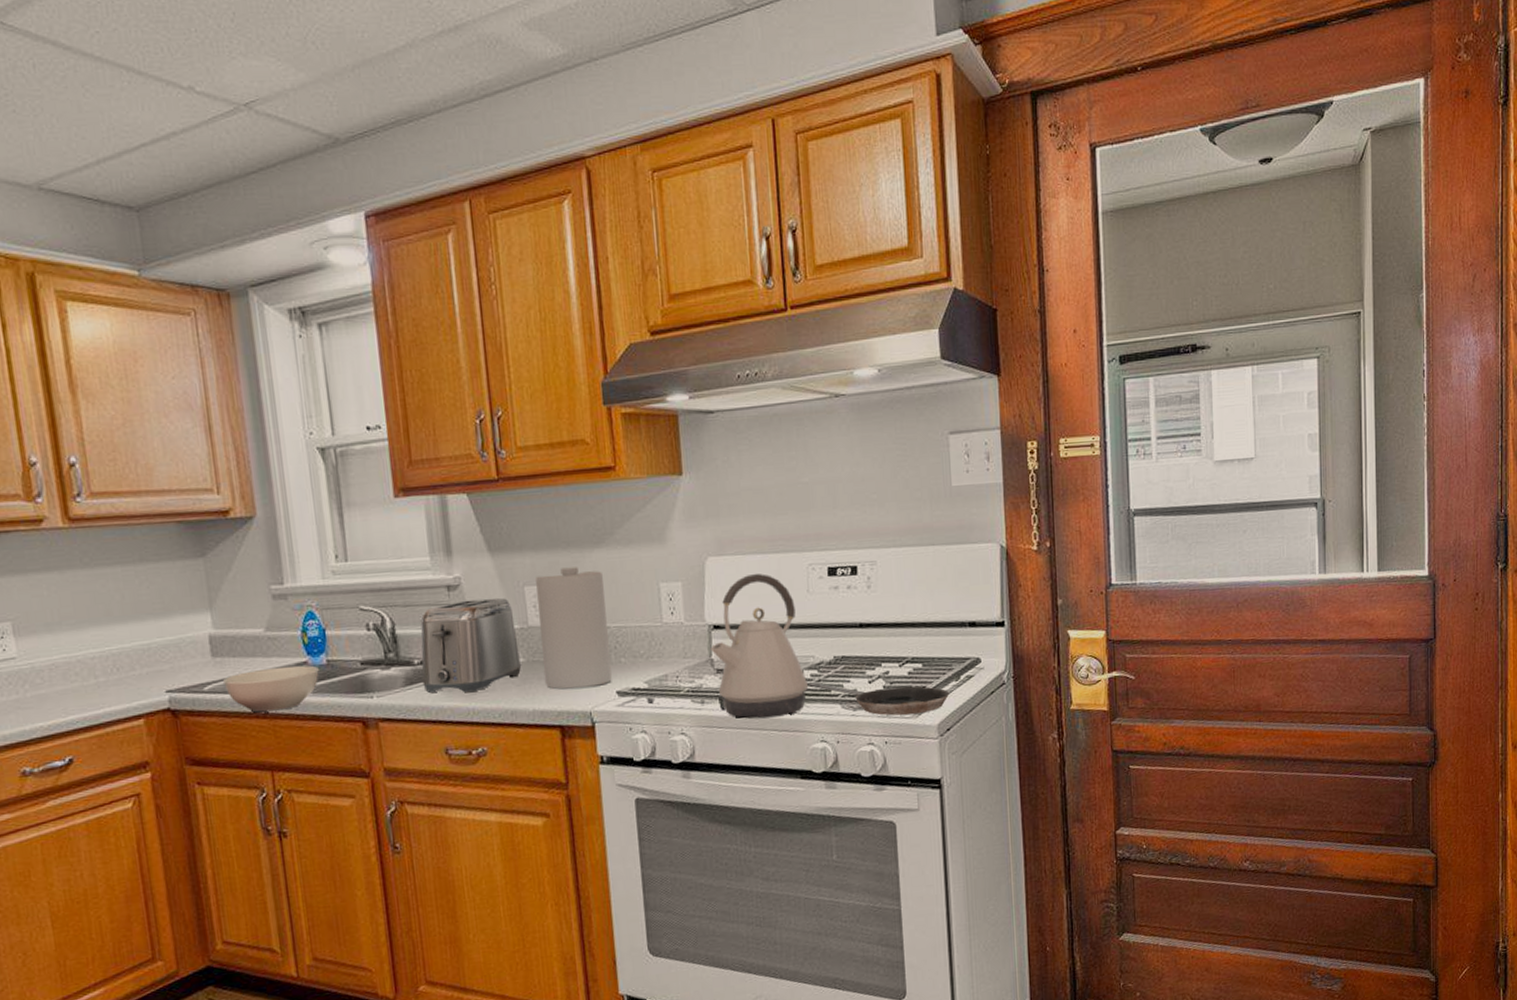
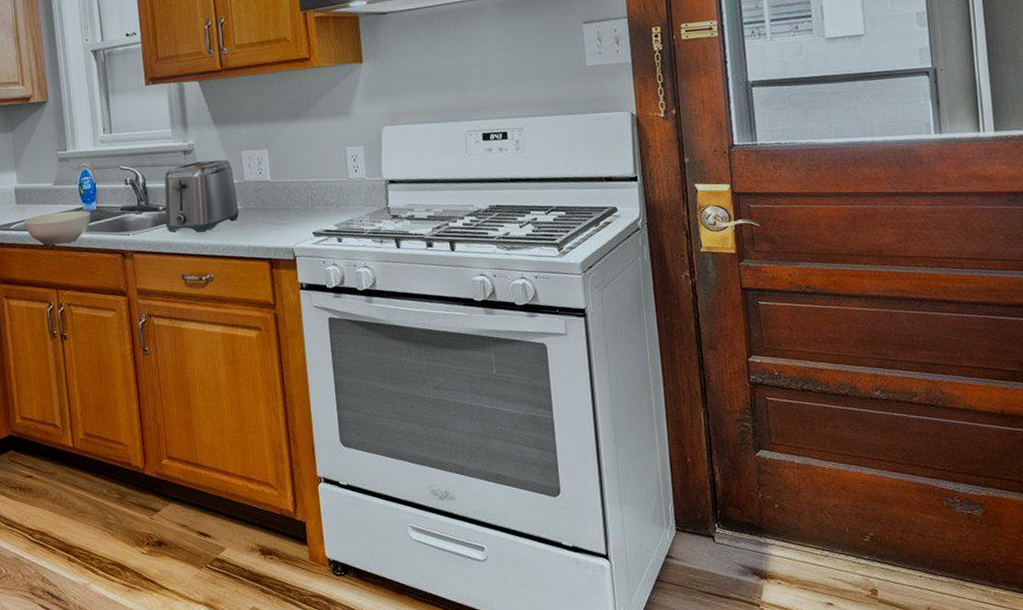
paper towel holder: present [536,567,612,690] -> none [250,135,309,231]
kettle: present [710,573,809,720] -> none [387,138,469,256]
frying pan: present [809,682,950,716] -> none [469,226,591,255]

